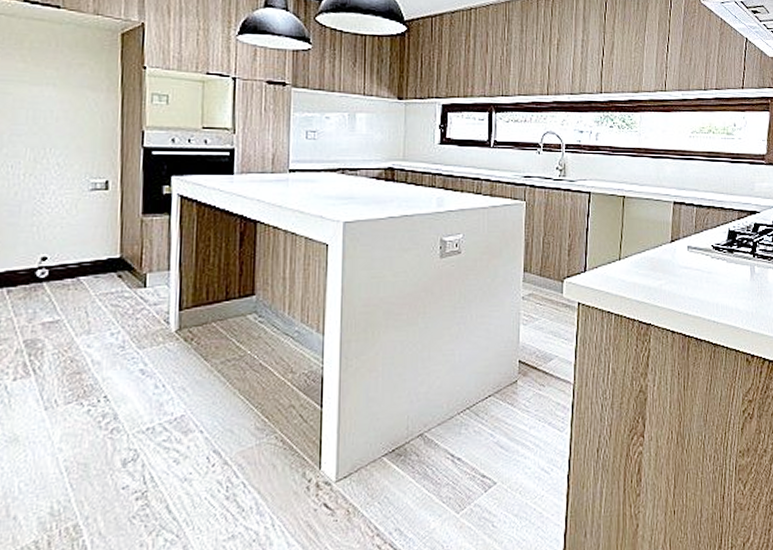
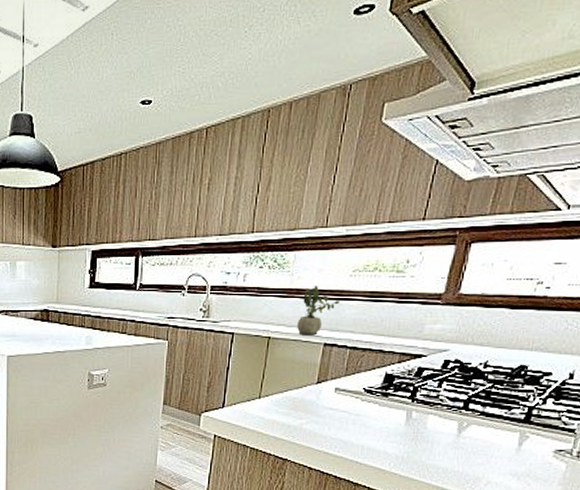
potted plant: none [648,146,683,195] -> present [297,286,340,337]

